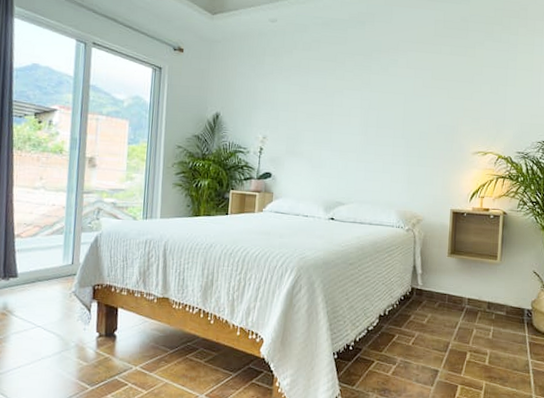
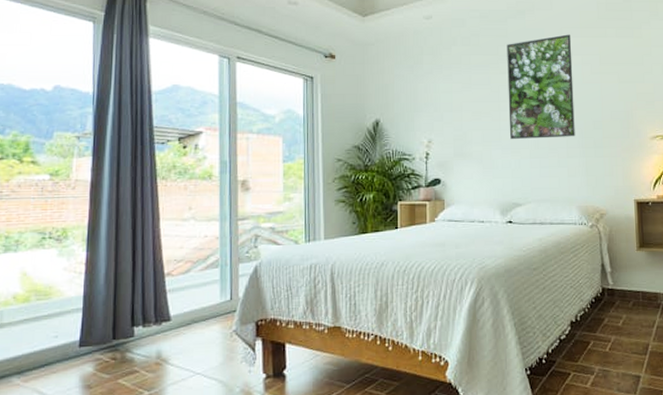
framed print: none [340,47,406,146] -> present [507,34,575,139]

